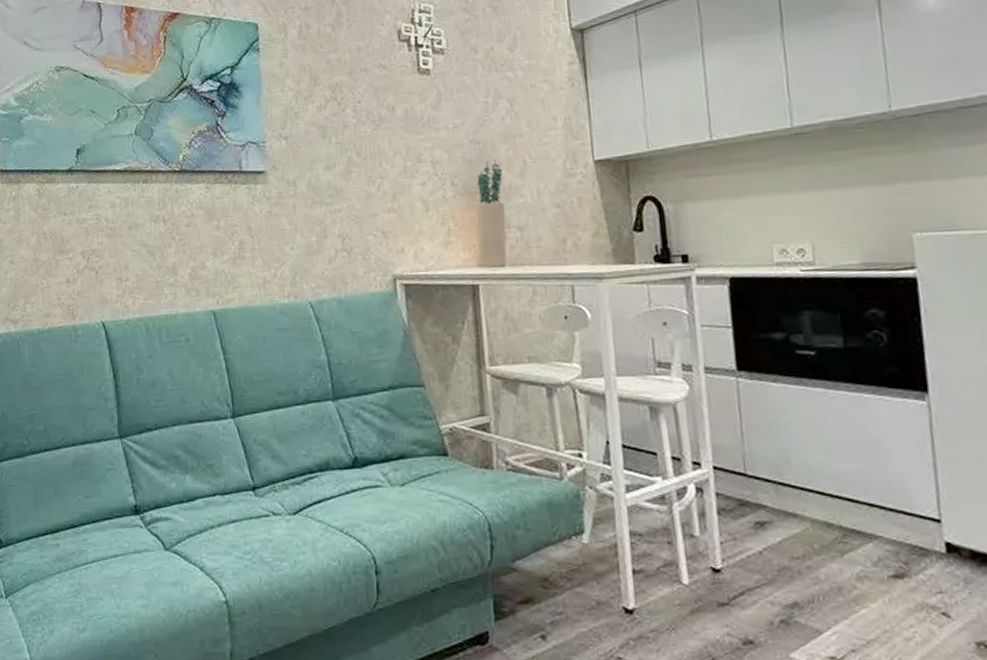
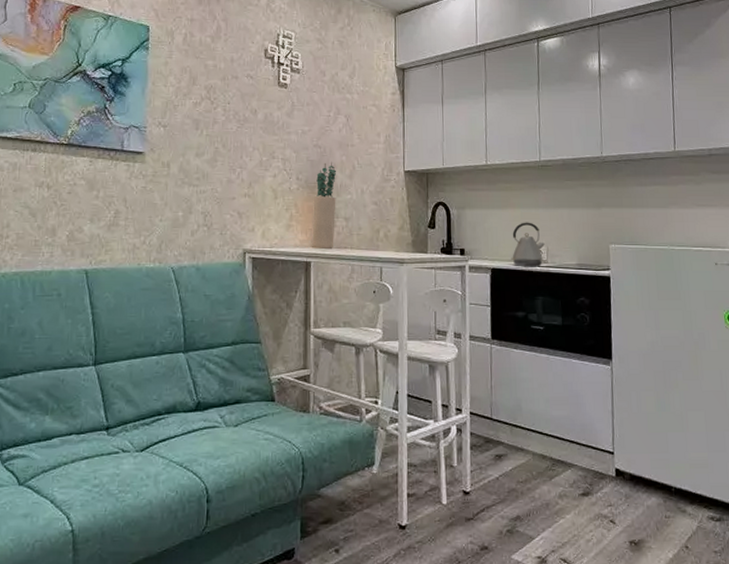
kettle: none [757,211,809,273] -> present [511,222,545,267]

